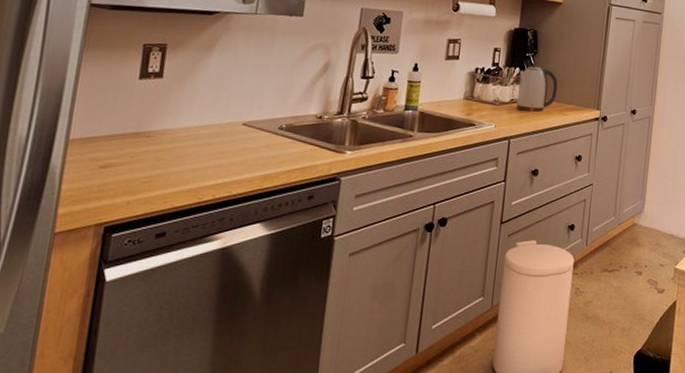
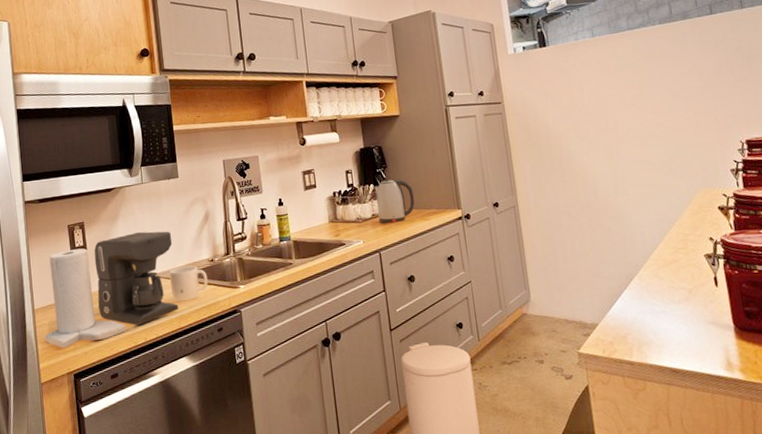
paper towel: none [74,74,192,194] -> present [45,248,127,349]
coffee maker: none [159,69,278,179] -> present [94,231,179,326]
mug: none [260,118,311,159] -> present [169,265,208,302]

